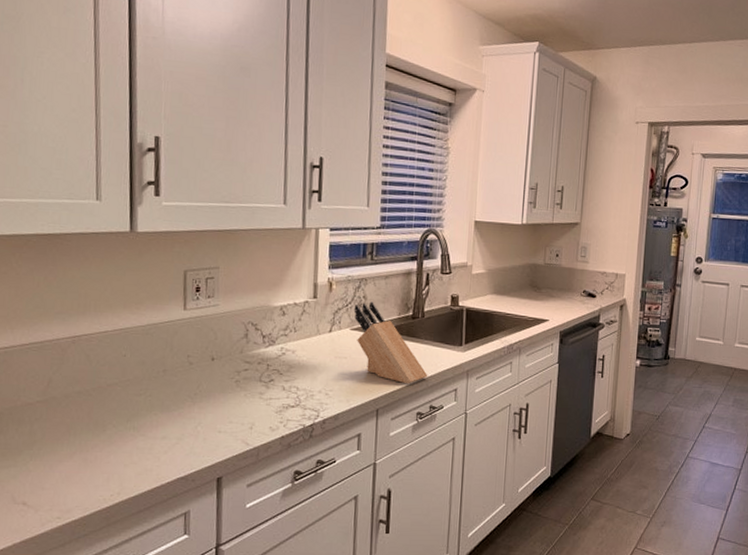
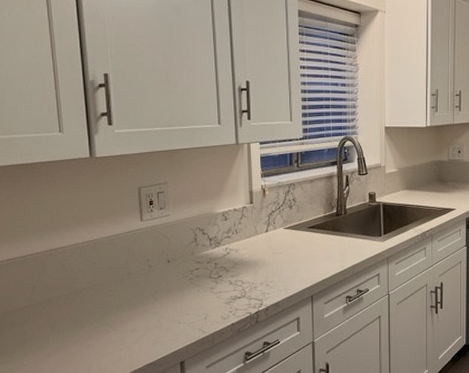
knife block: present [353,302,428,385] -> none [285,203,354,273]

